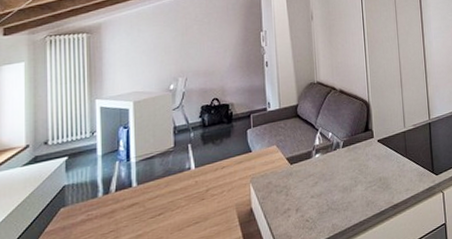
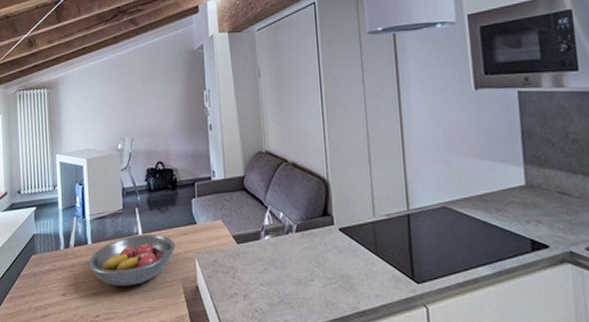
fruit bowl: none [132,166,230,224] -> present [88,234,175,286]

